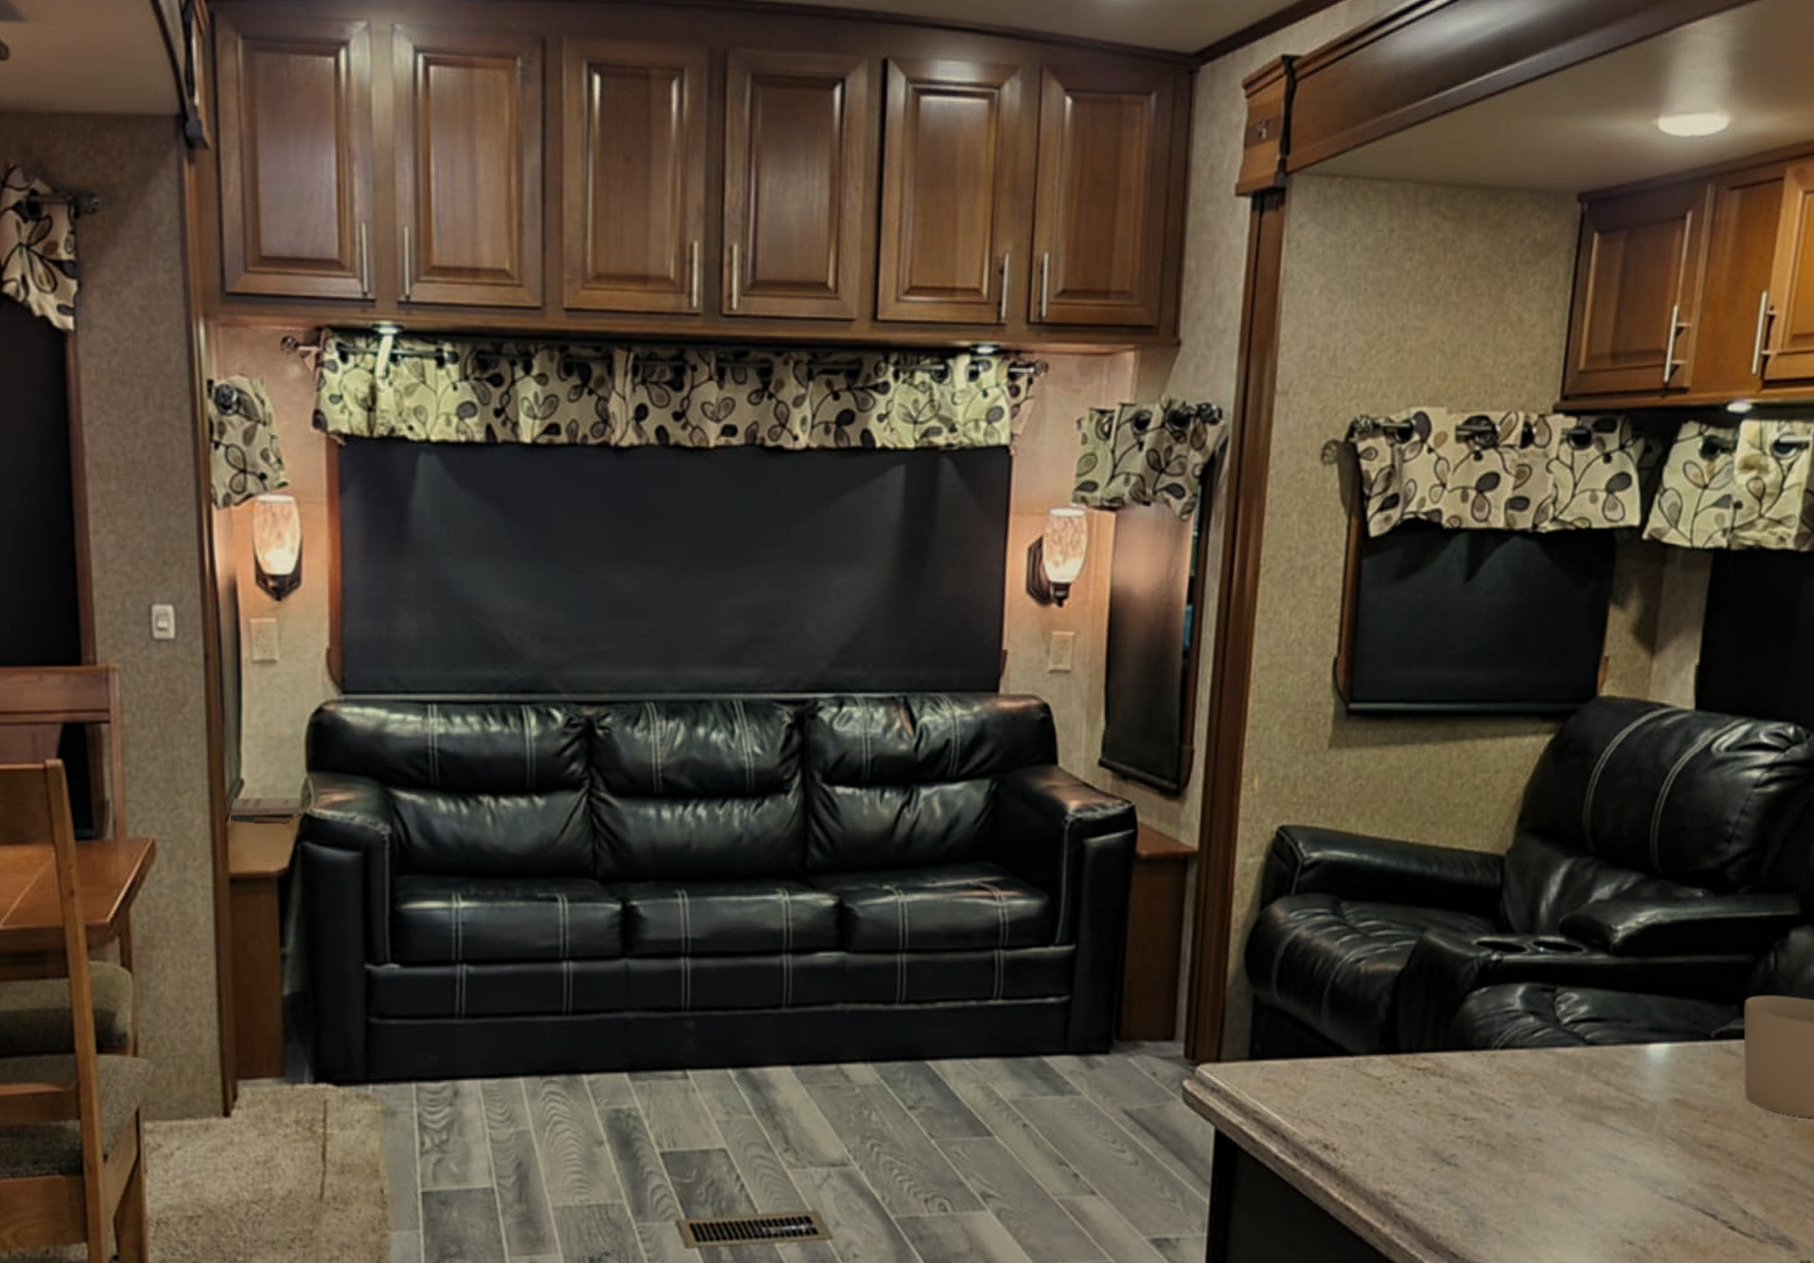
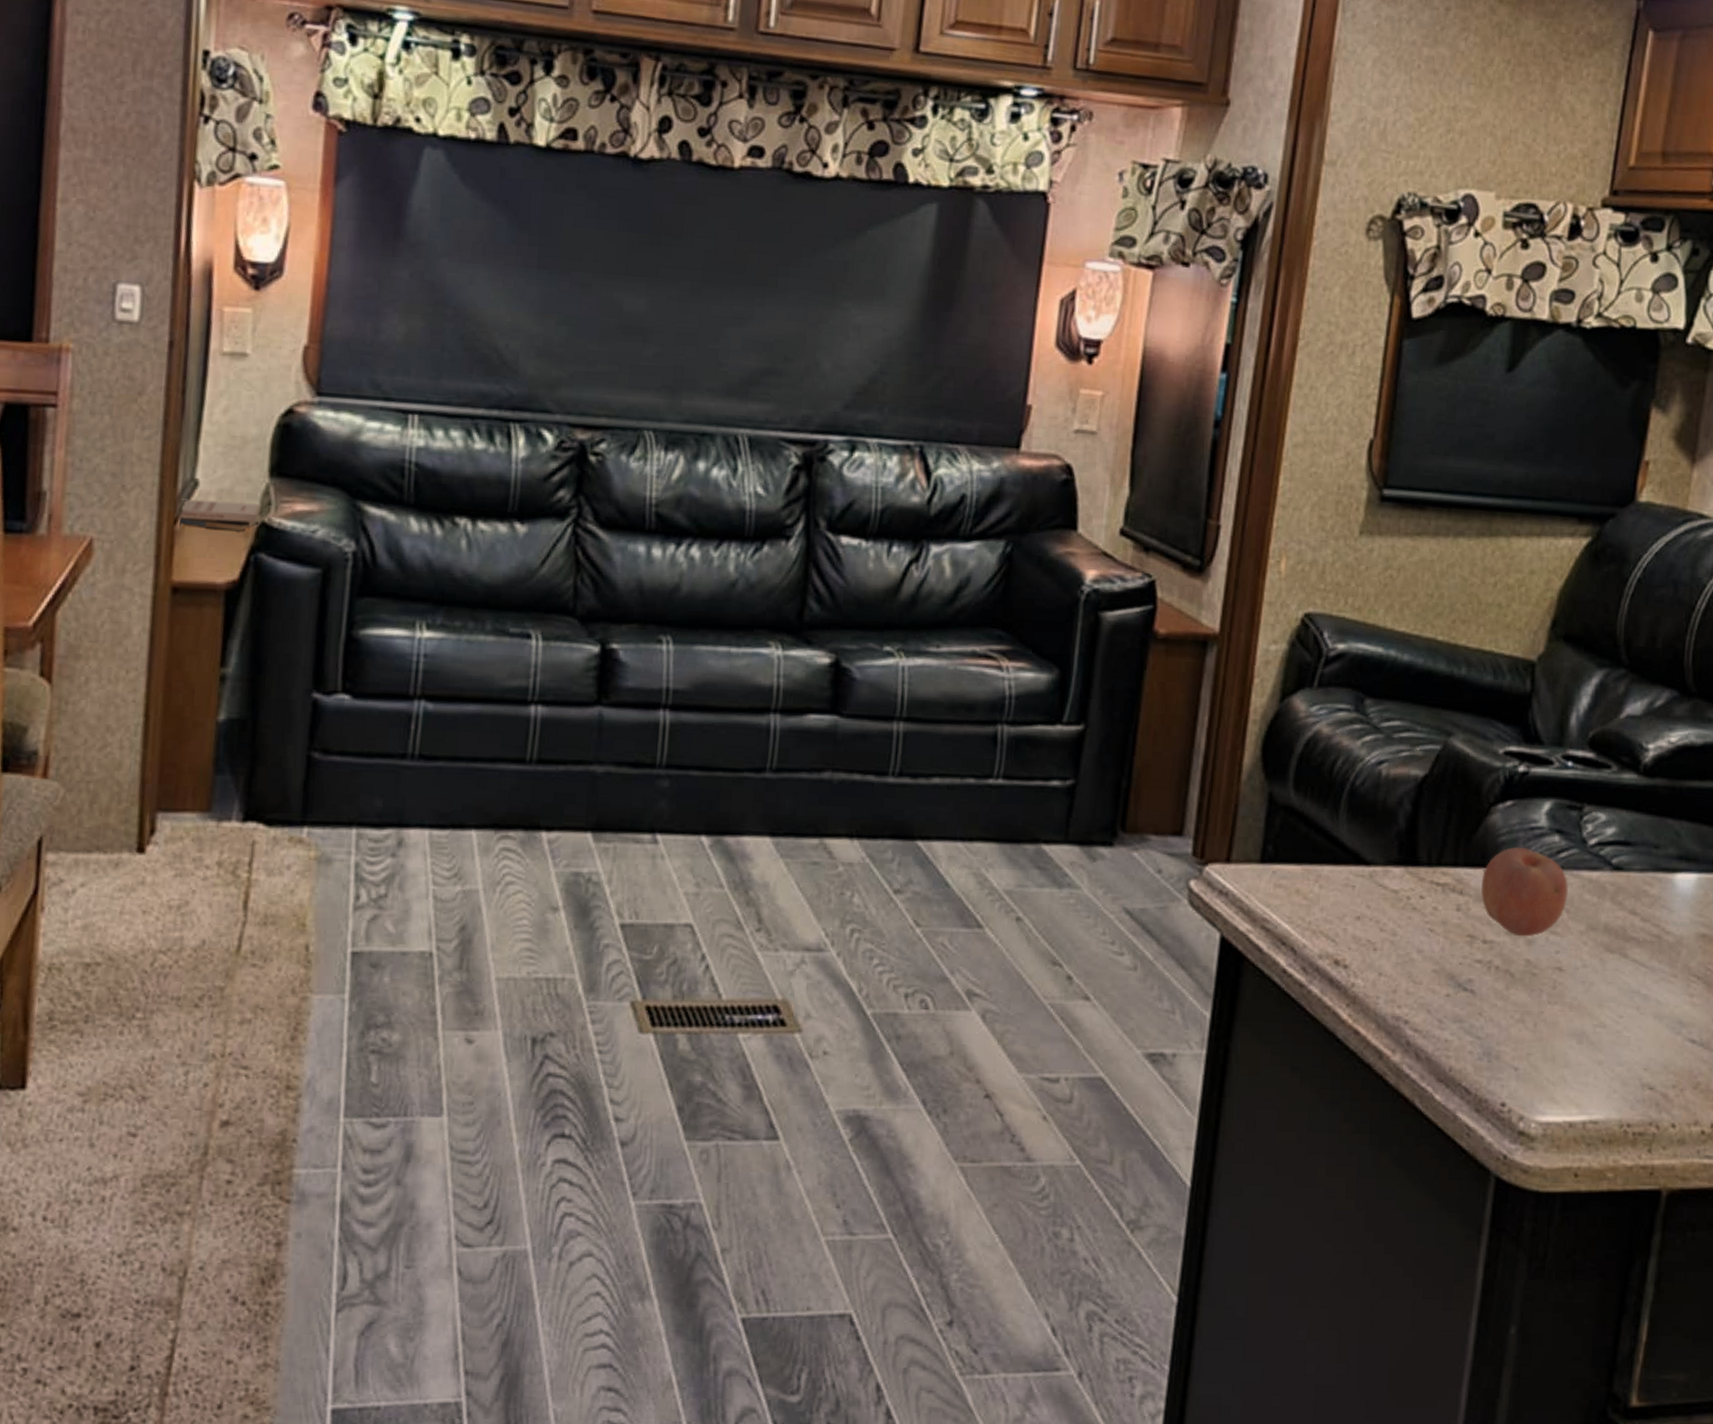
fruit: none [1461,1029,1545,1112] -> present [1481,846,1569,937]

